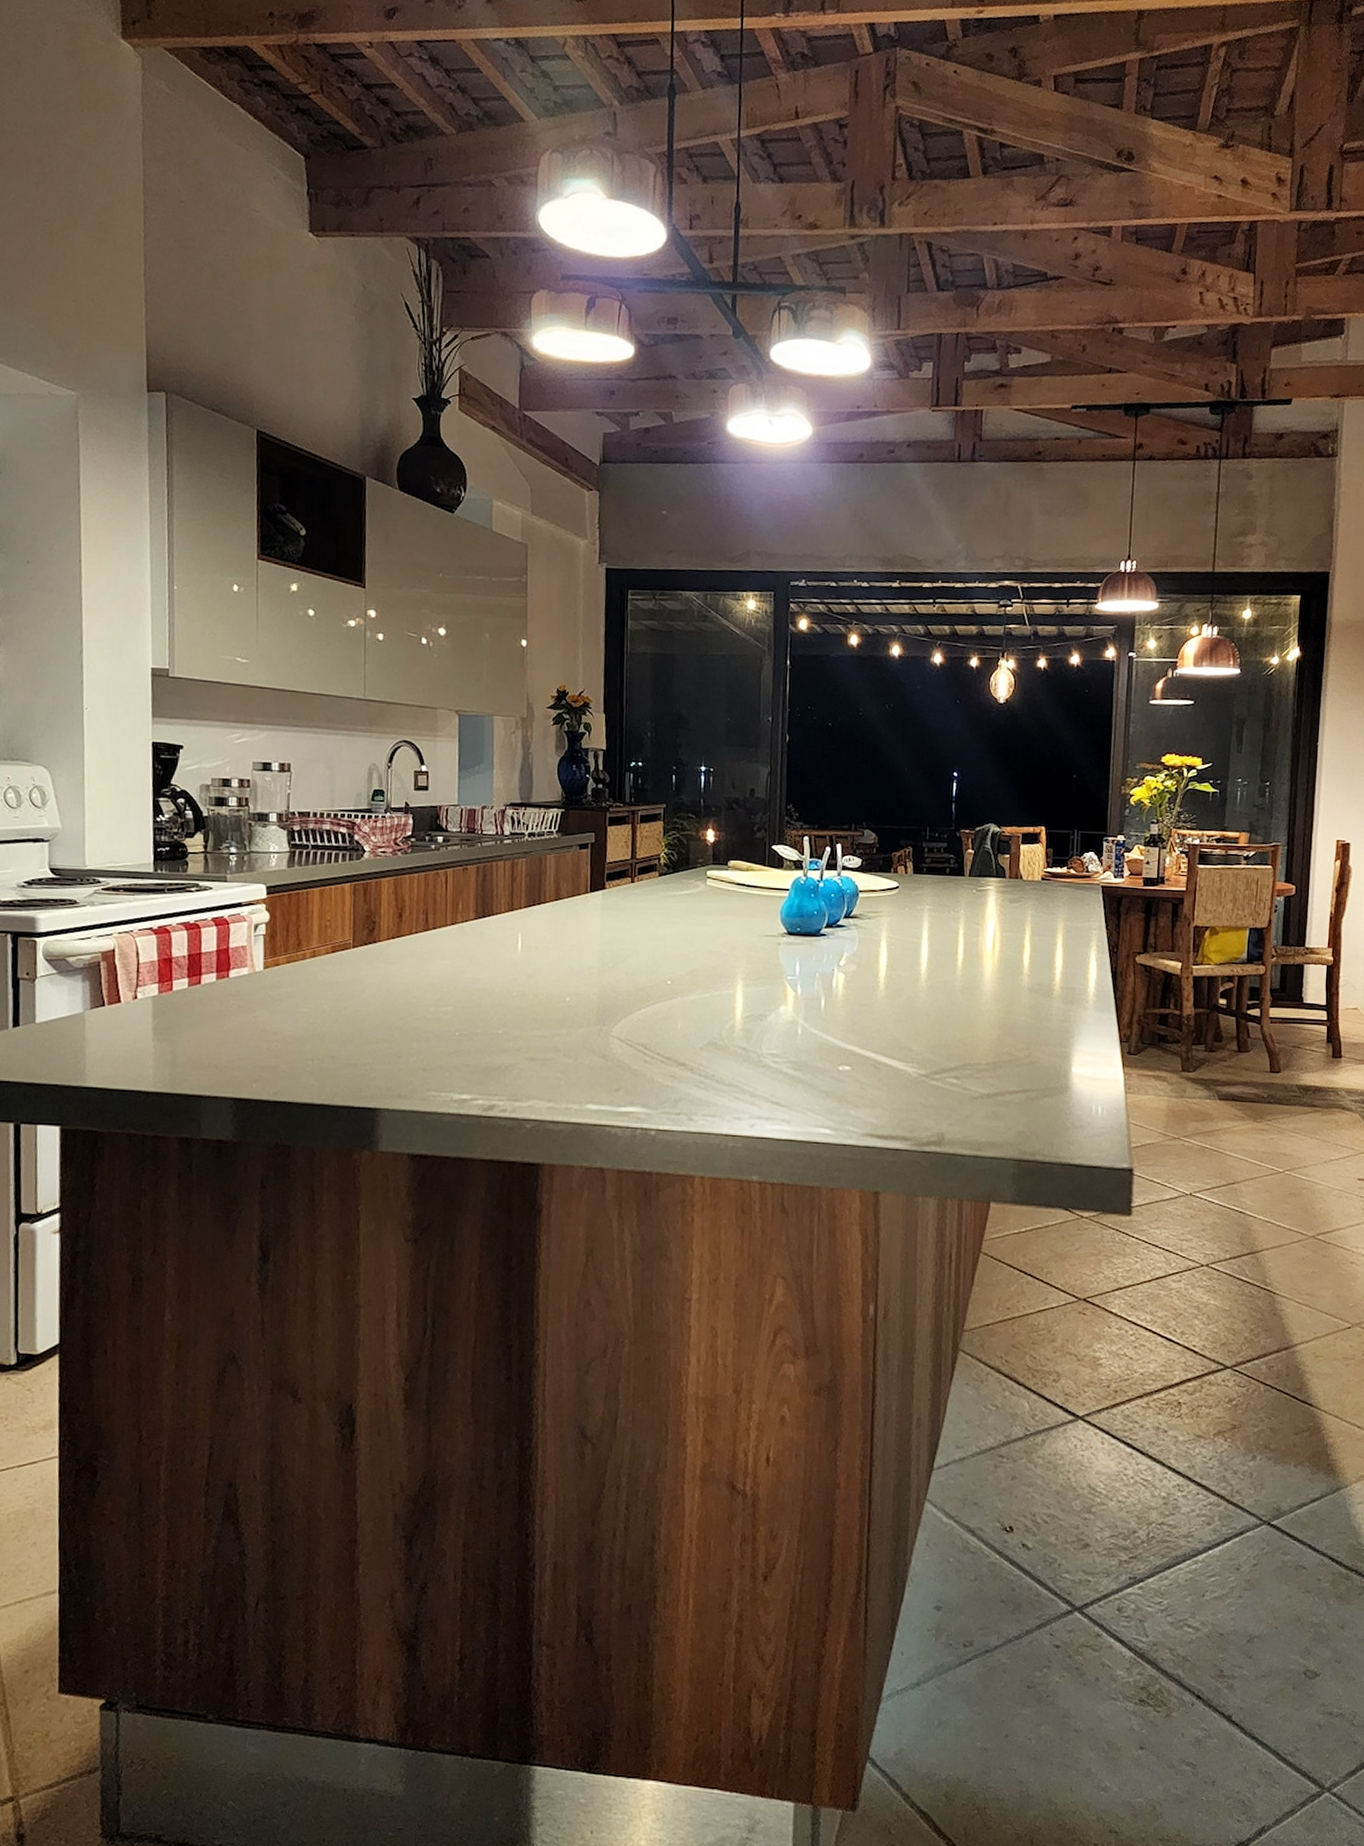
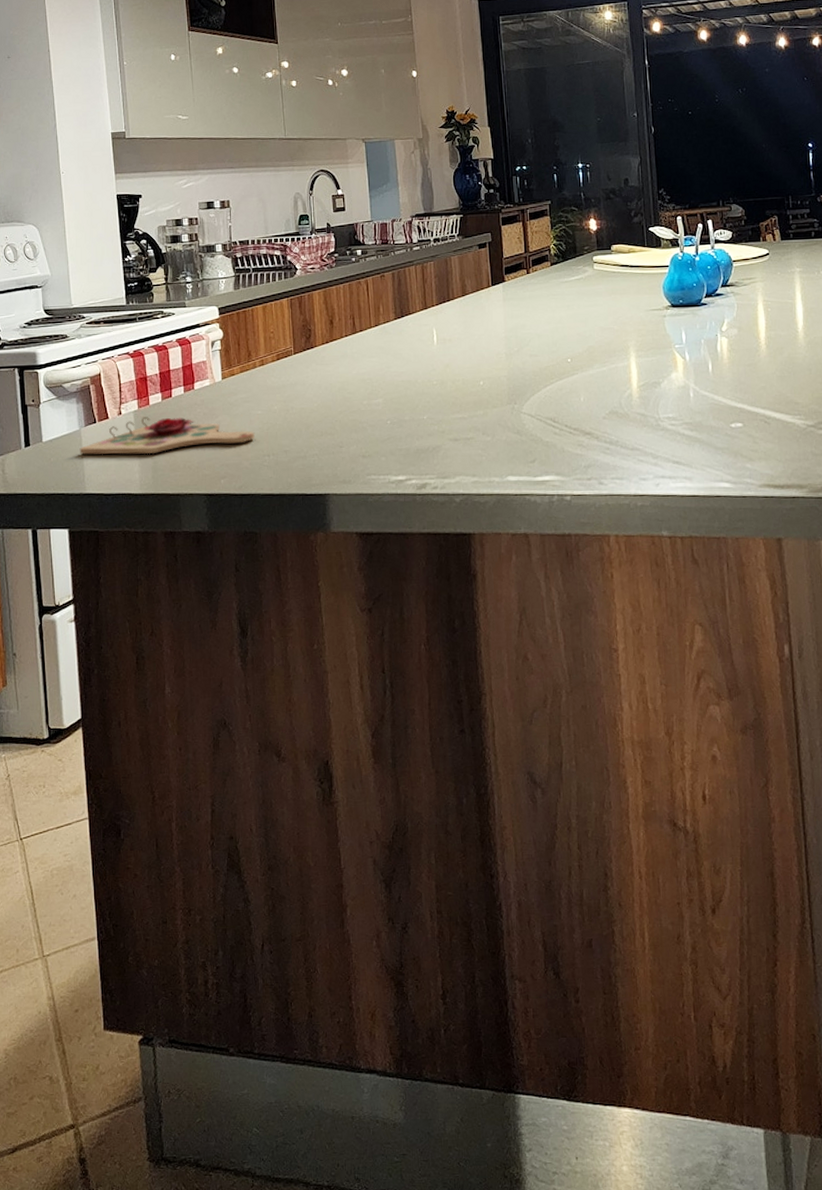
cutting board: none [81,1004,298,1048] -> present [79,417,255,455]

